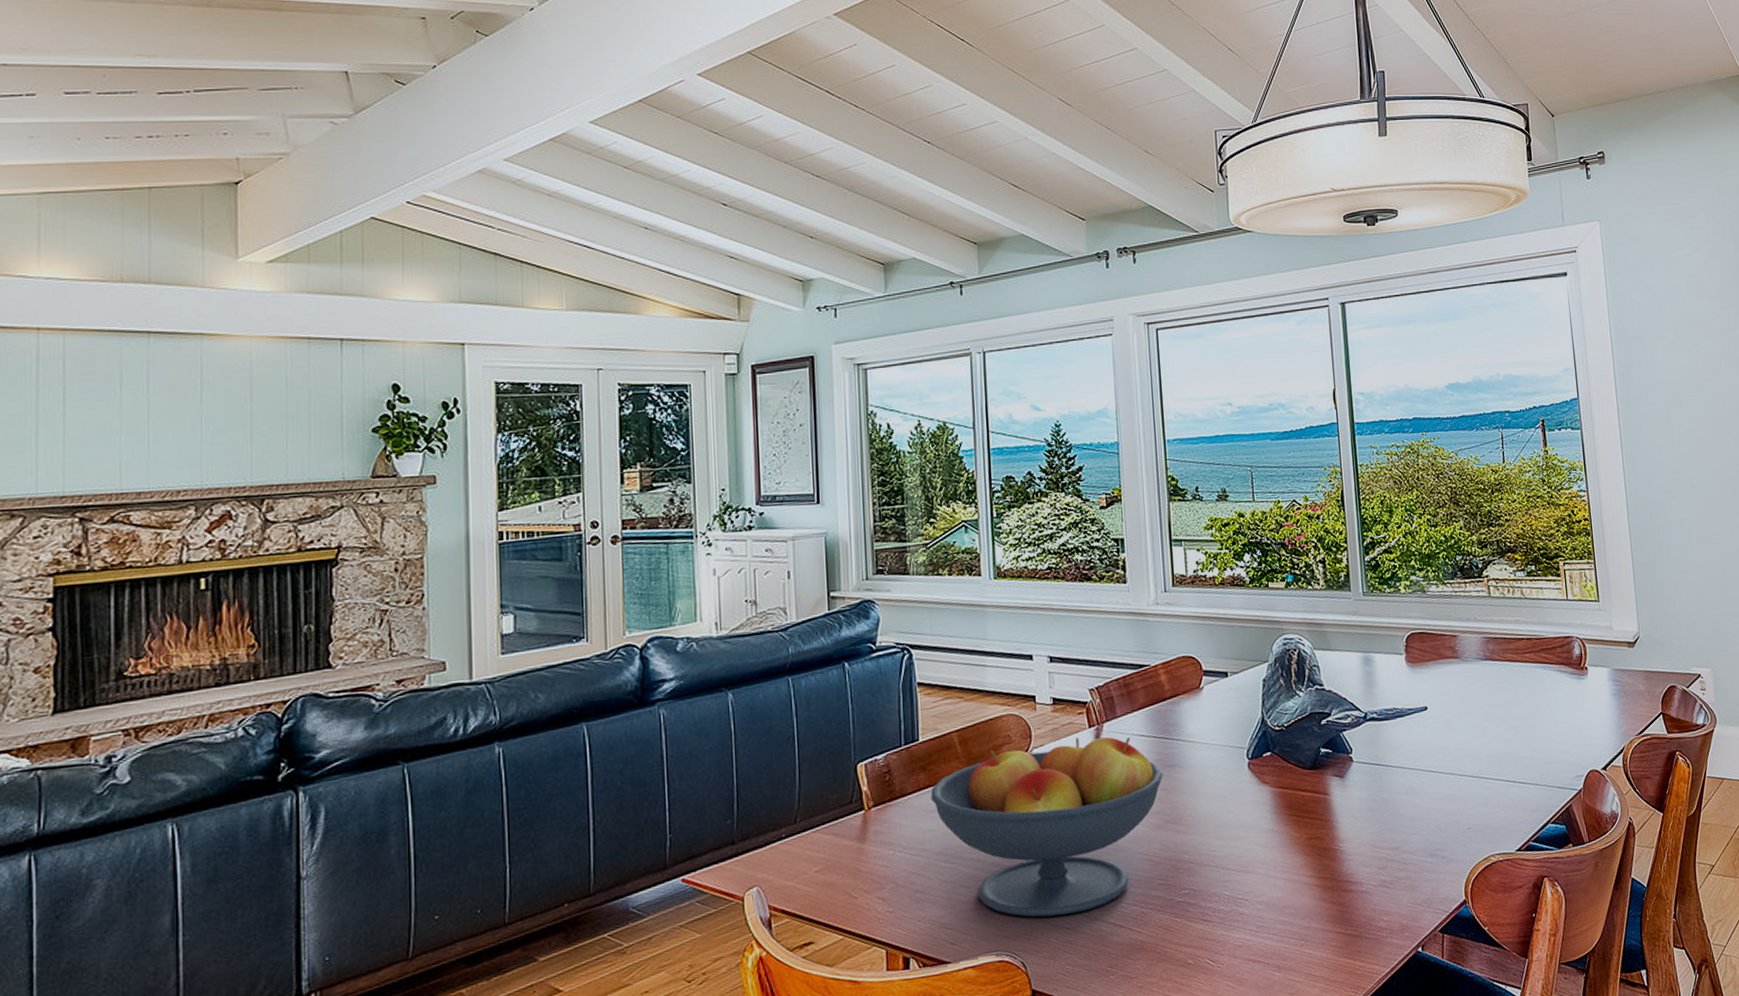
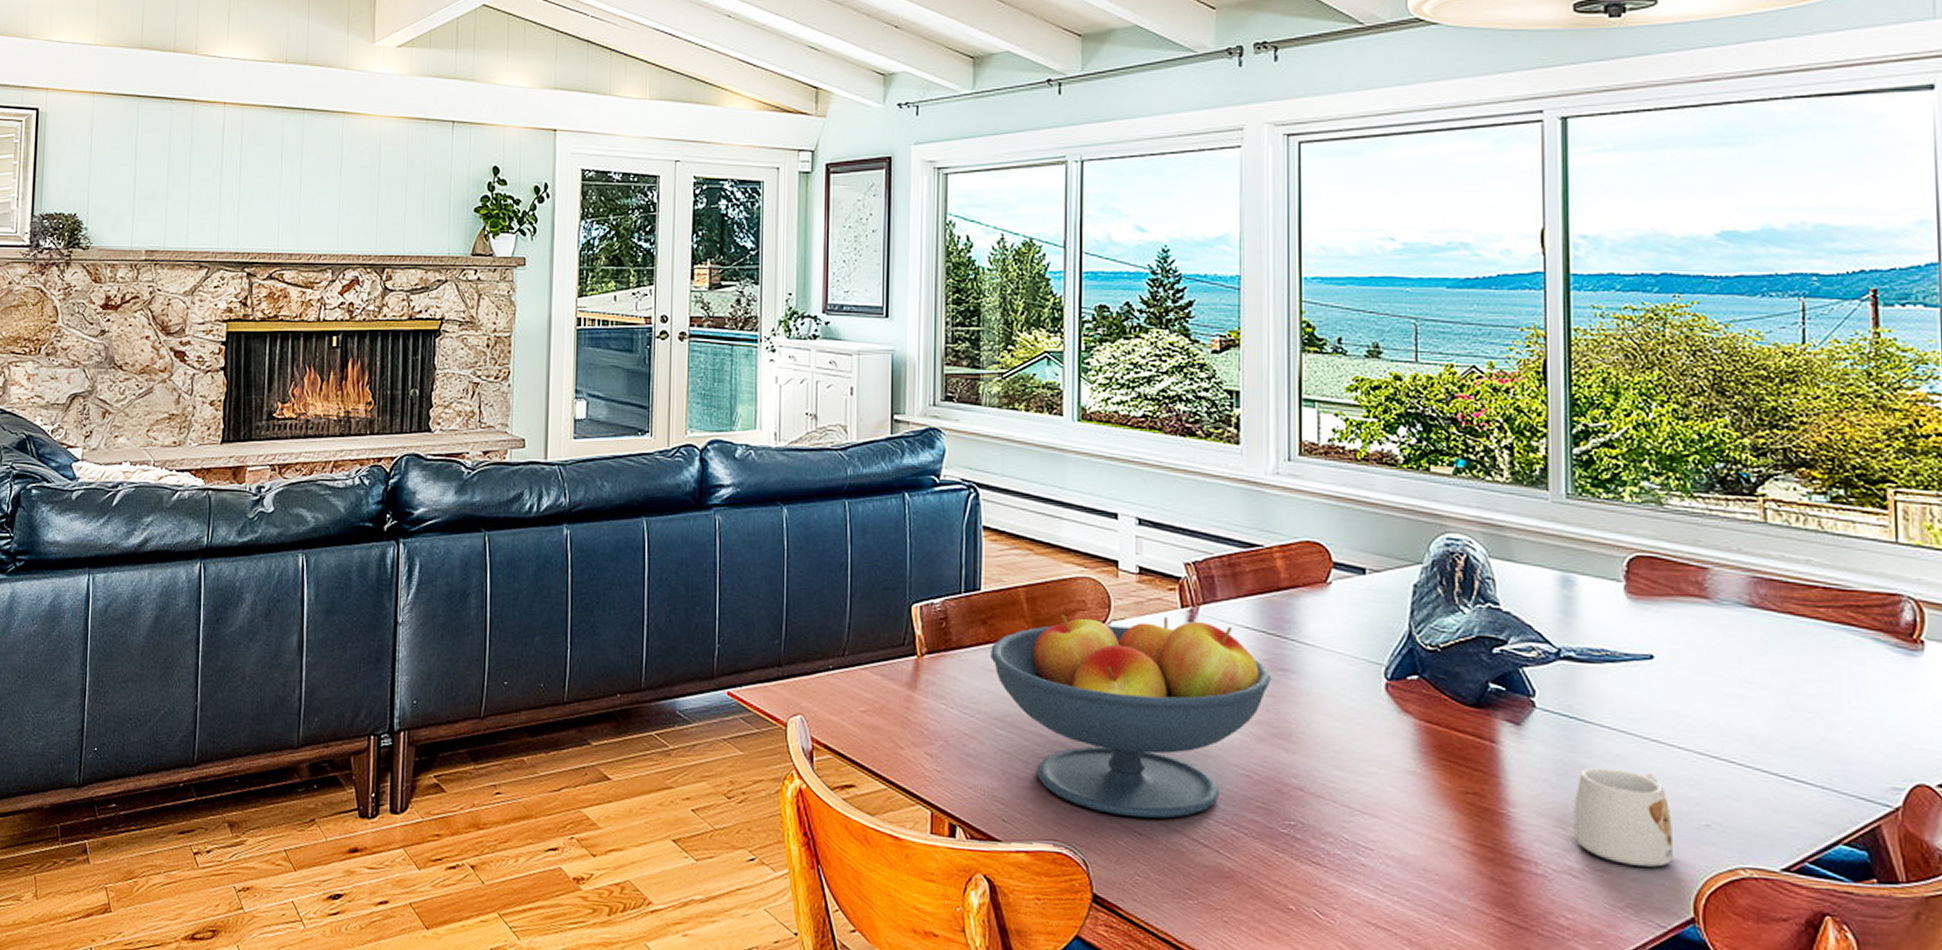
mug: none [1383,797,1450,870] -> present [1573,767,1674,867]

